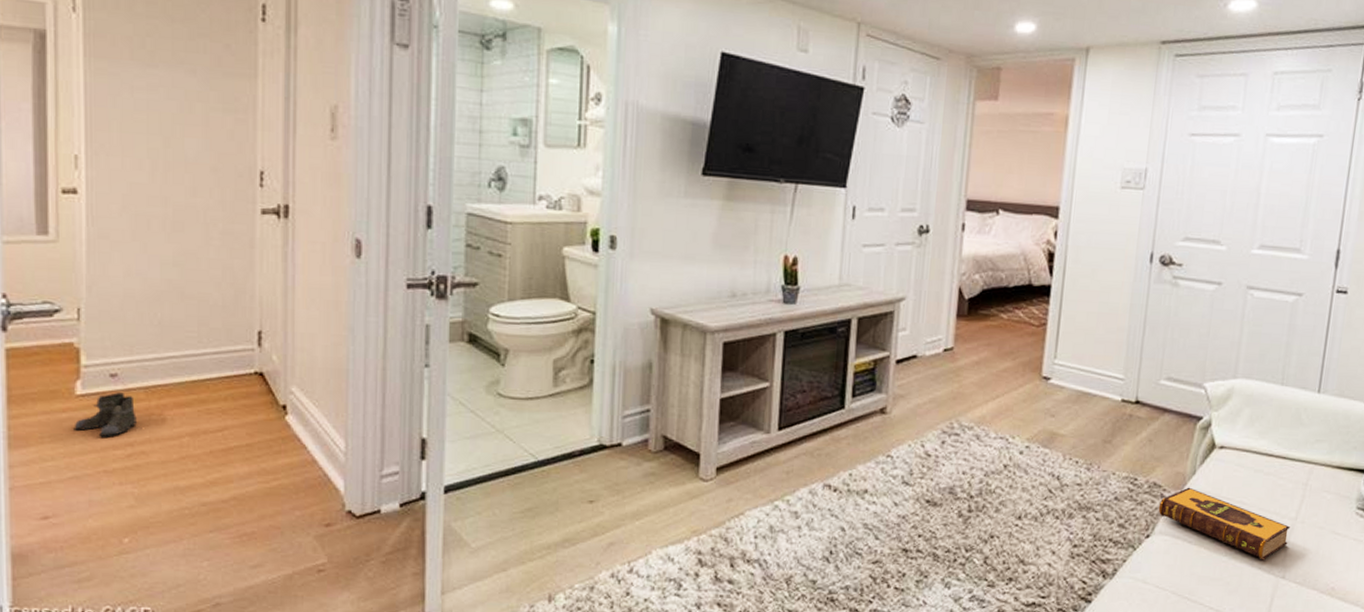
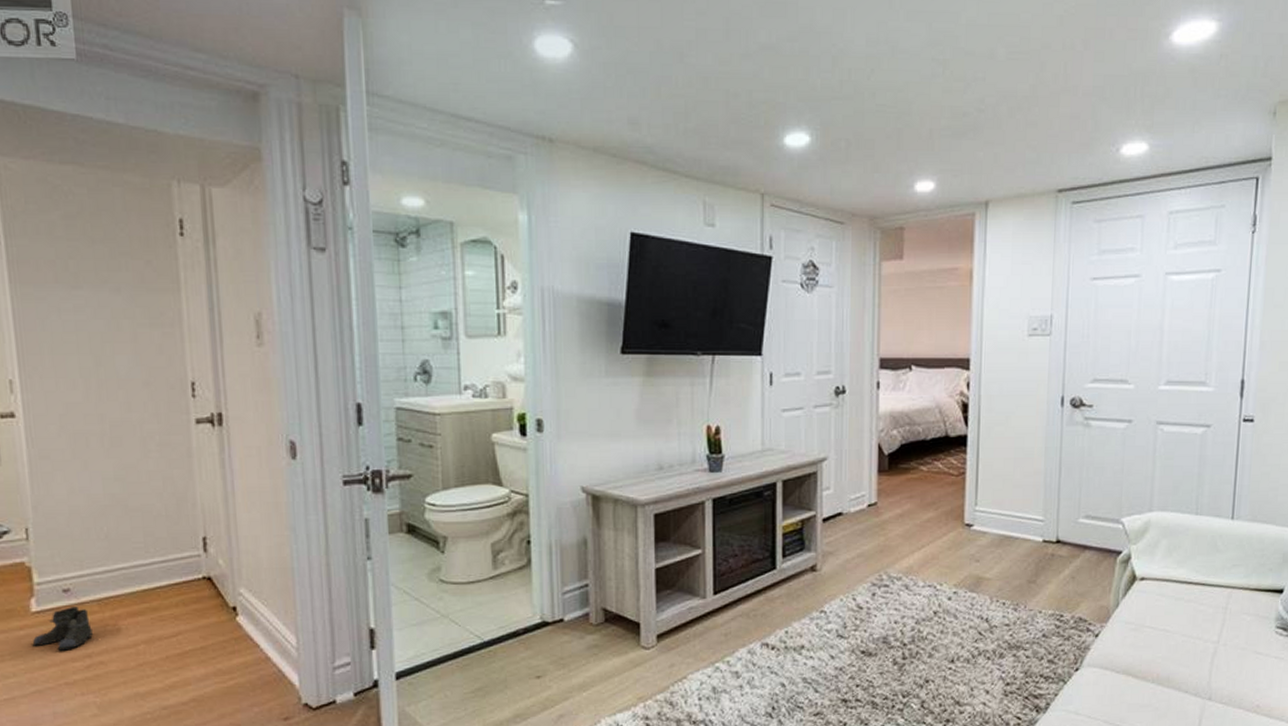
hardback book: present [1158,487,1290,561] -> none [1085,619,1213,684]

